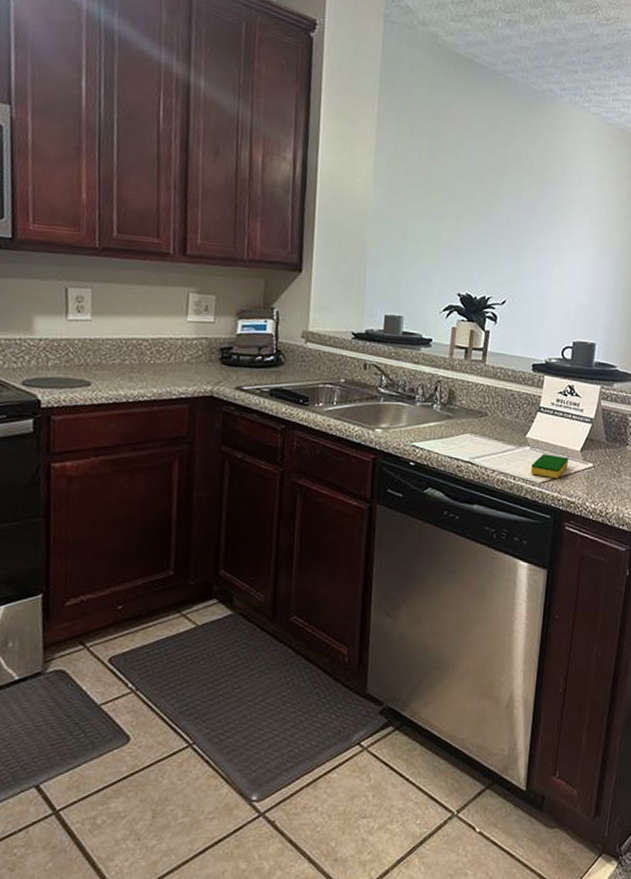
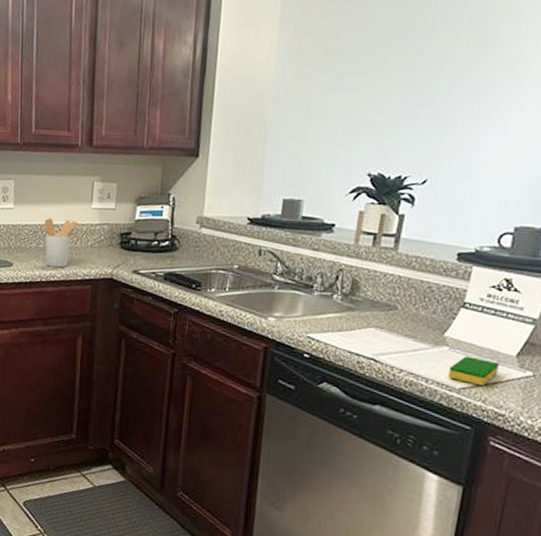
utensil holder: none [130,331,171,386] -> present [44,218,78,268]

